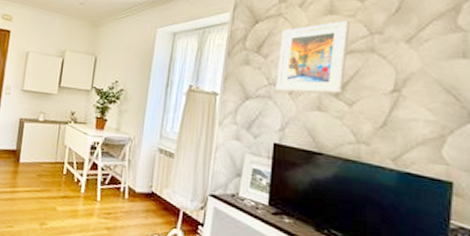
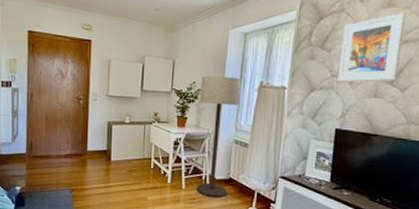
floor lamp: none [113,75,169,214] -> present [196,75,242,198]

